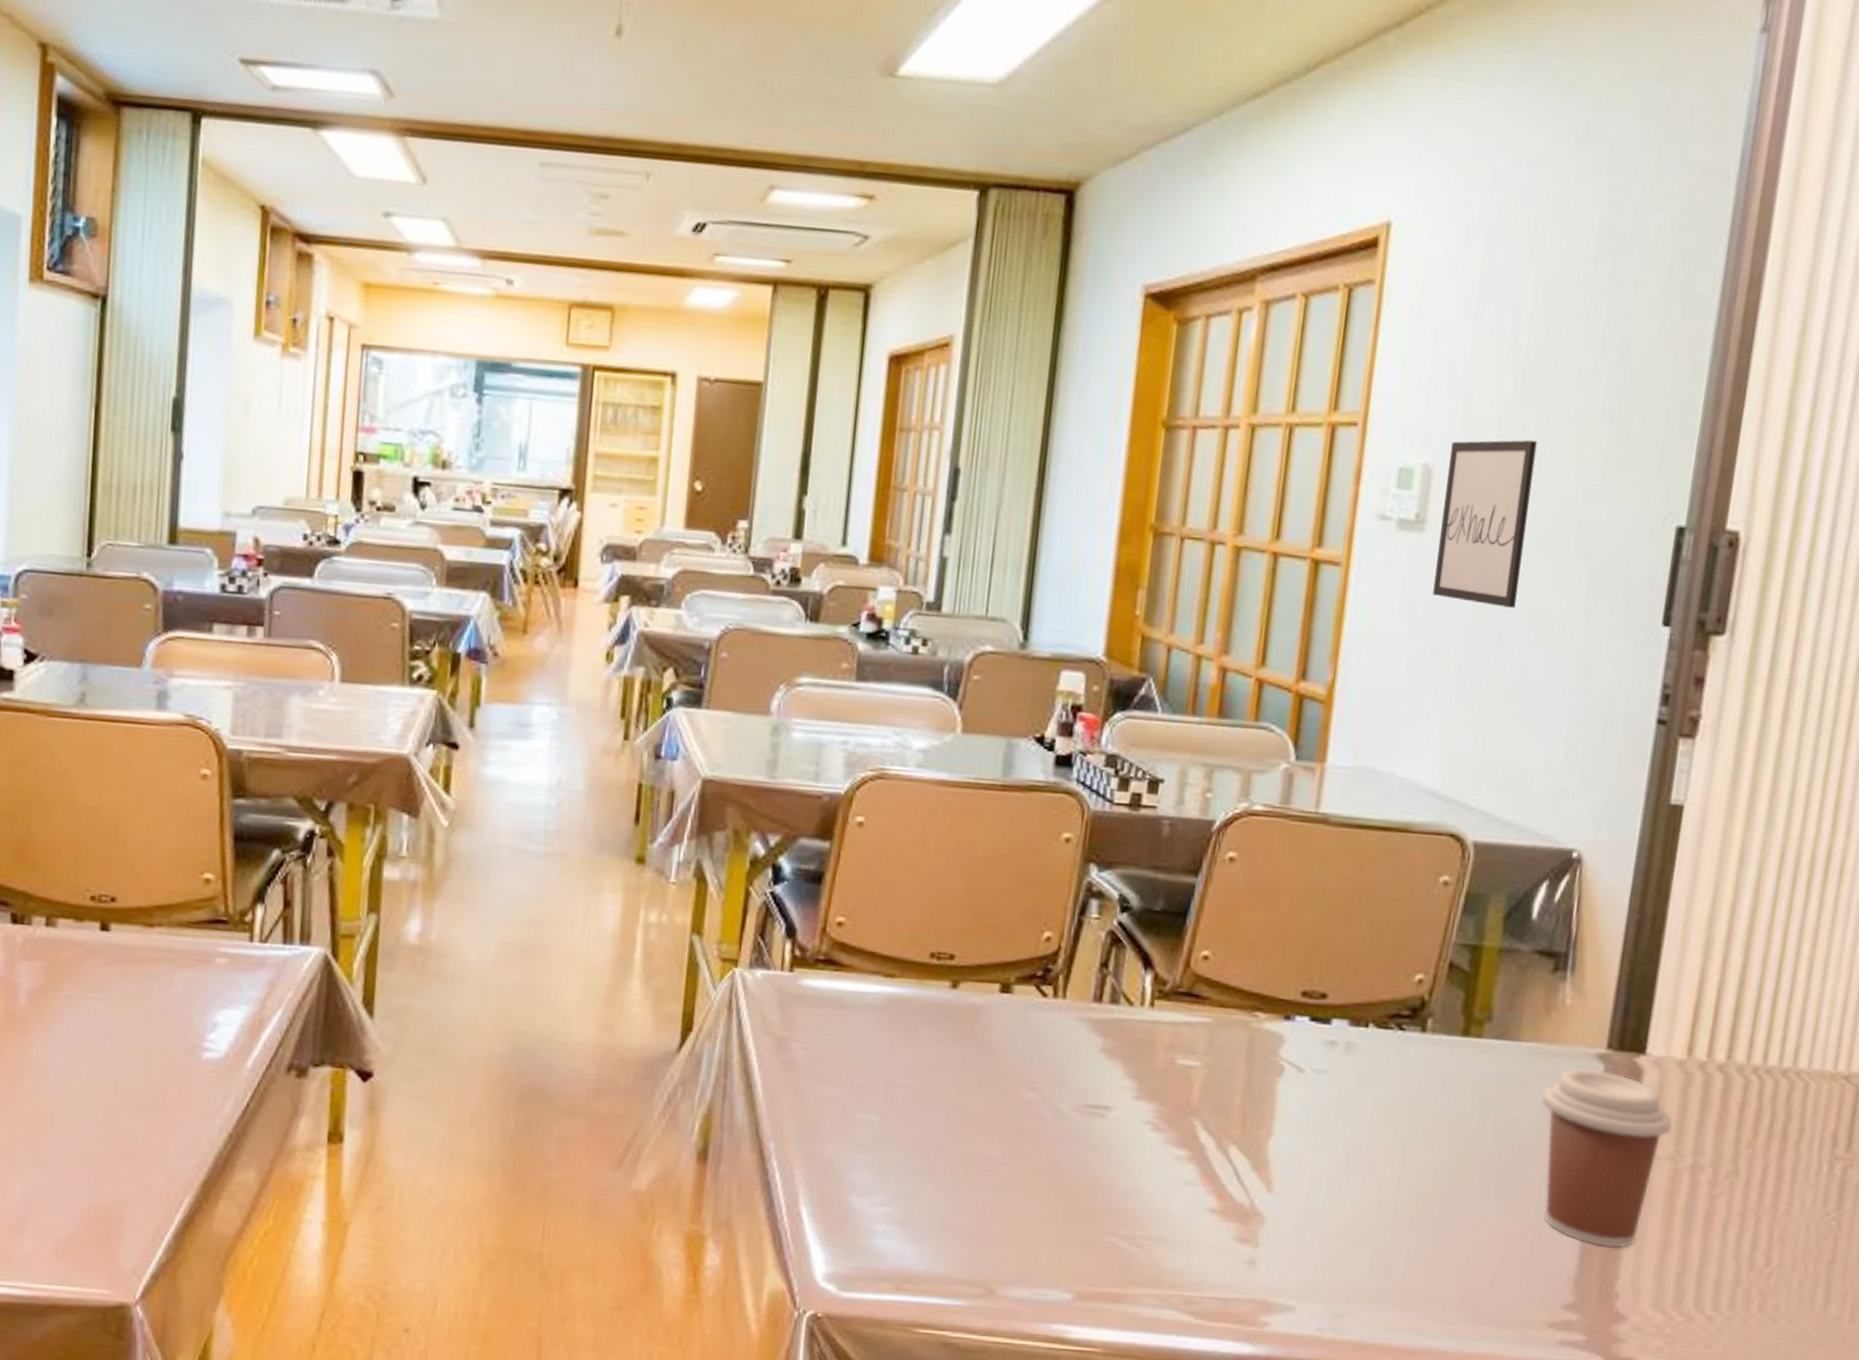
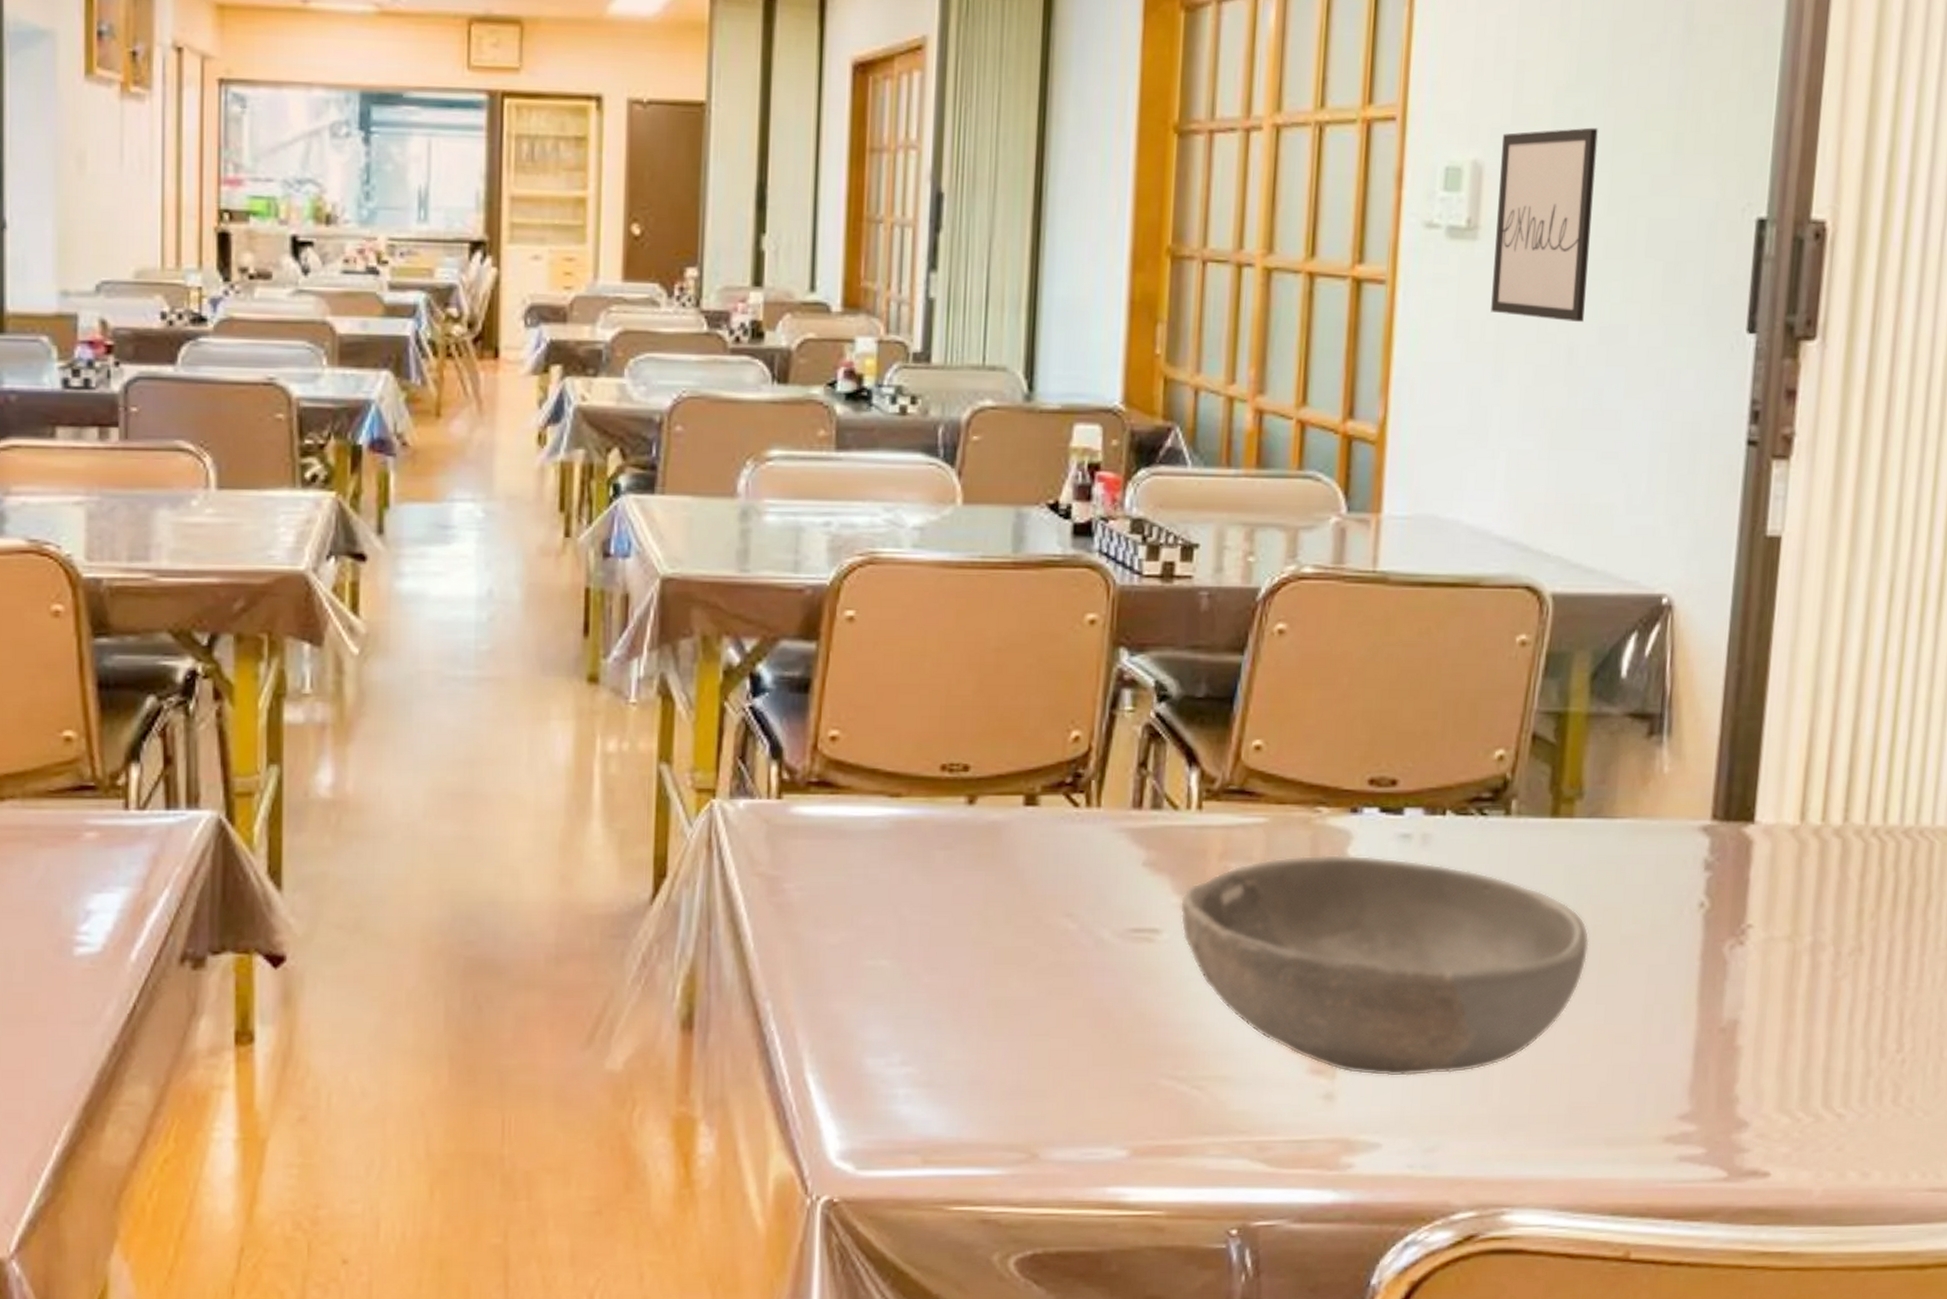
bowl: none [1129,1053,1491,1252] -> present [1179,855,1590,1076]
coffee cup: present [1541,1068,1673,1248] -> none [1643,844,1789,1046]

